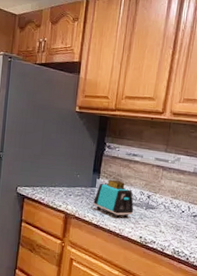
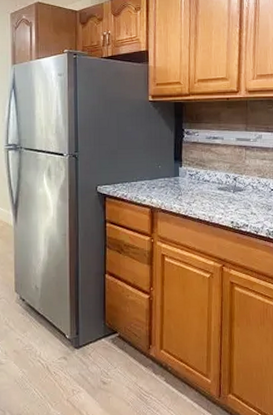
toaster: present [93,179,134,218] -> none [178,166,222,205]

